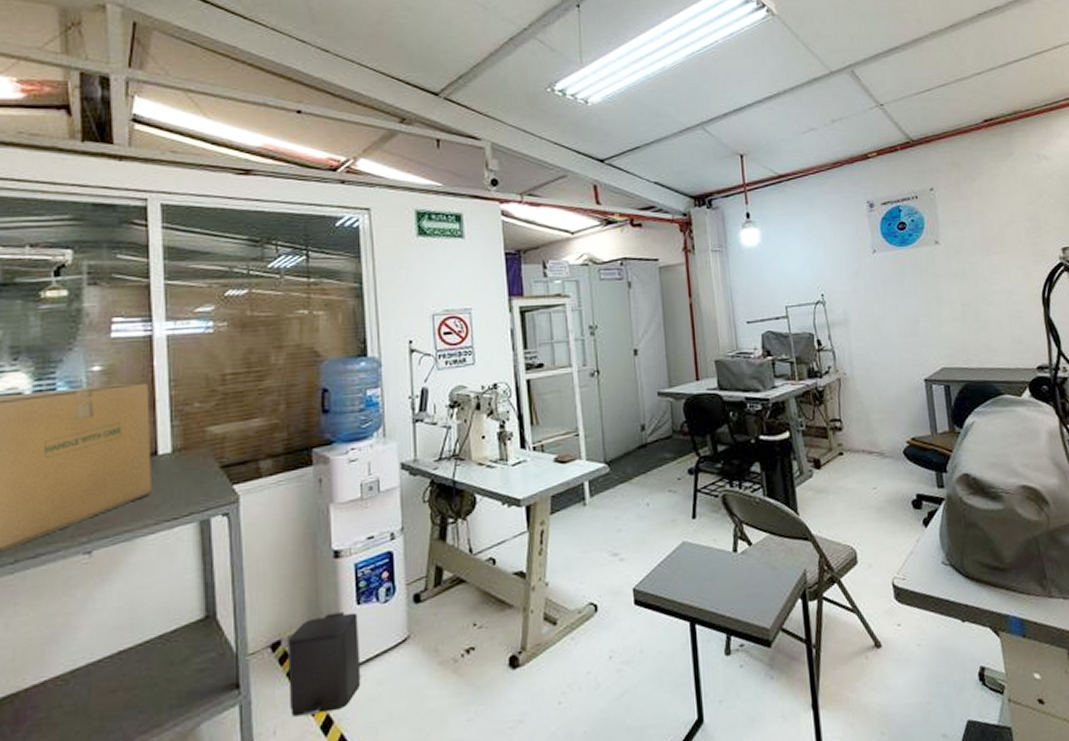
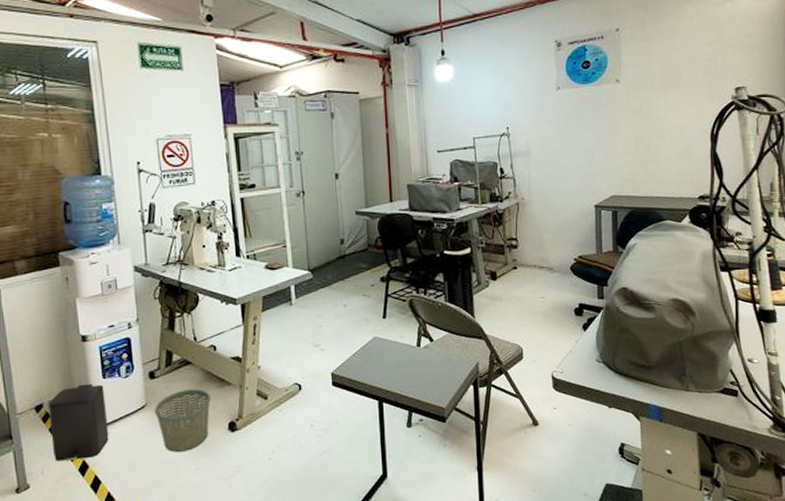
basket: none [419,614,488,699] -> present [154,389,211,452]

